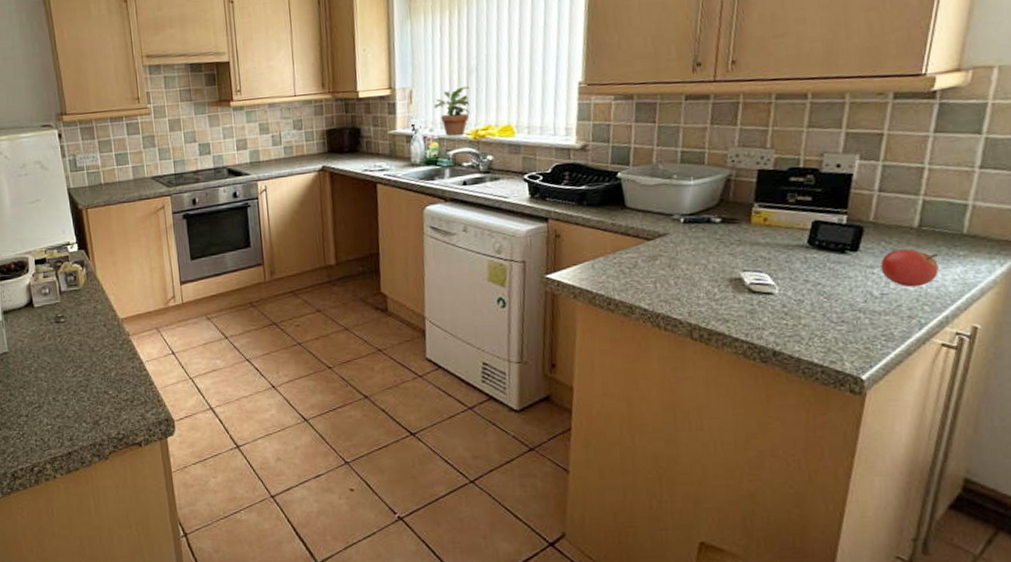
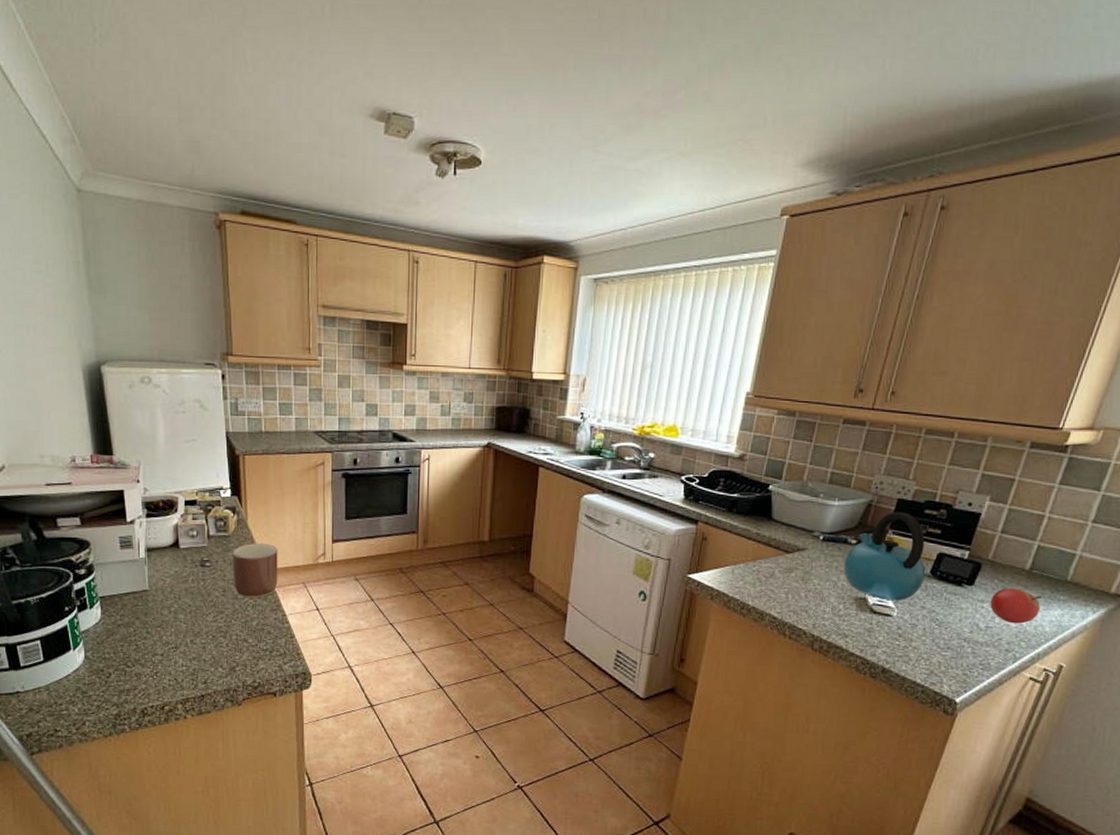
mug: none [84,292,132,350] -> present [232,543,278,598]
potted plant: present [433,86,471,137] -> none [604,381,643,430]
kettle: none [710,183,803,278] -> present [843,512,926,601]

